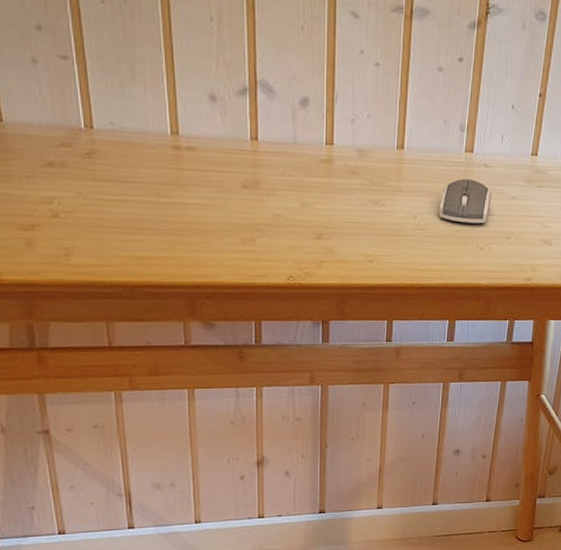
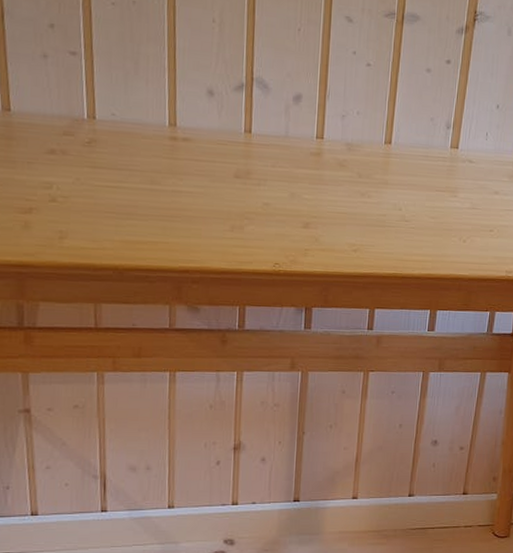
computer mouse: present [438,178,492,224] -> none [423,173,476,217]

